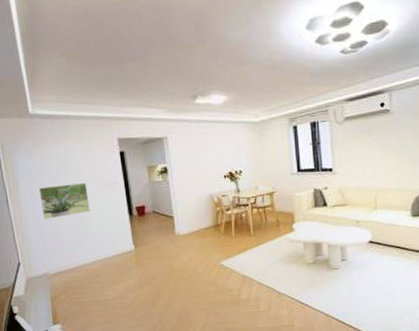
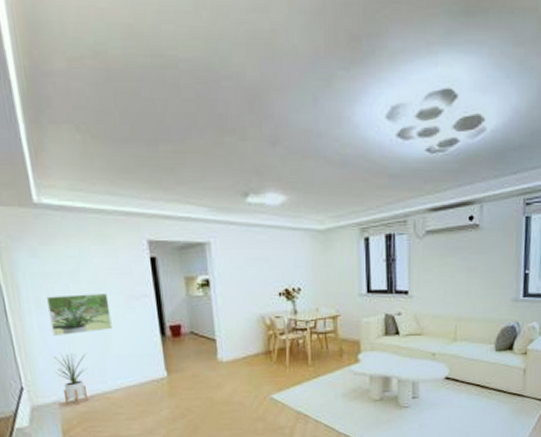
house plant: none [45,233,72,277] -> present [54,353,89,406]

